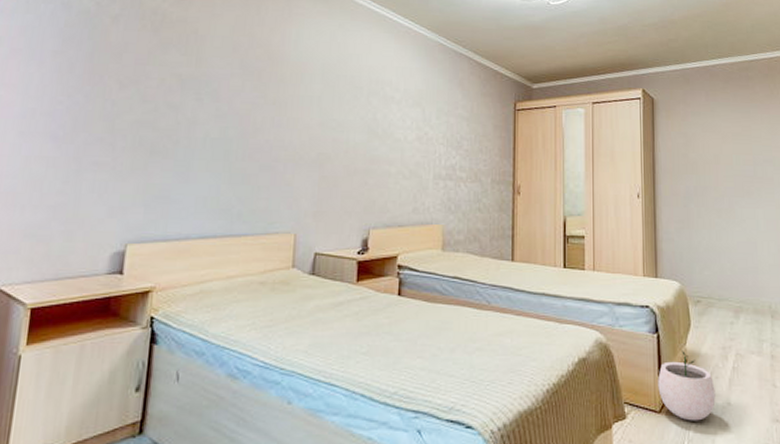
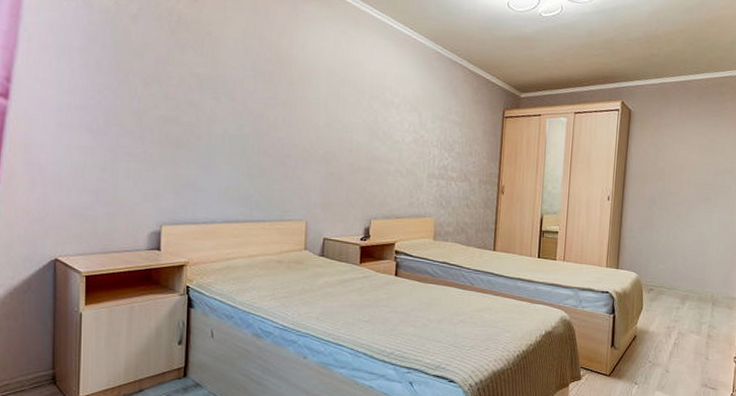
plant pot: present [658,349,716,421] -> none [610,328,657,384]

